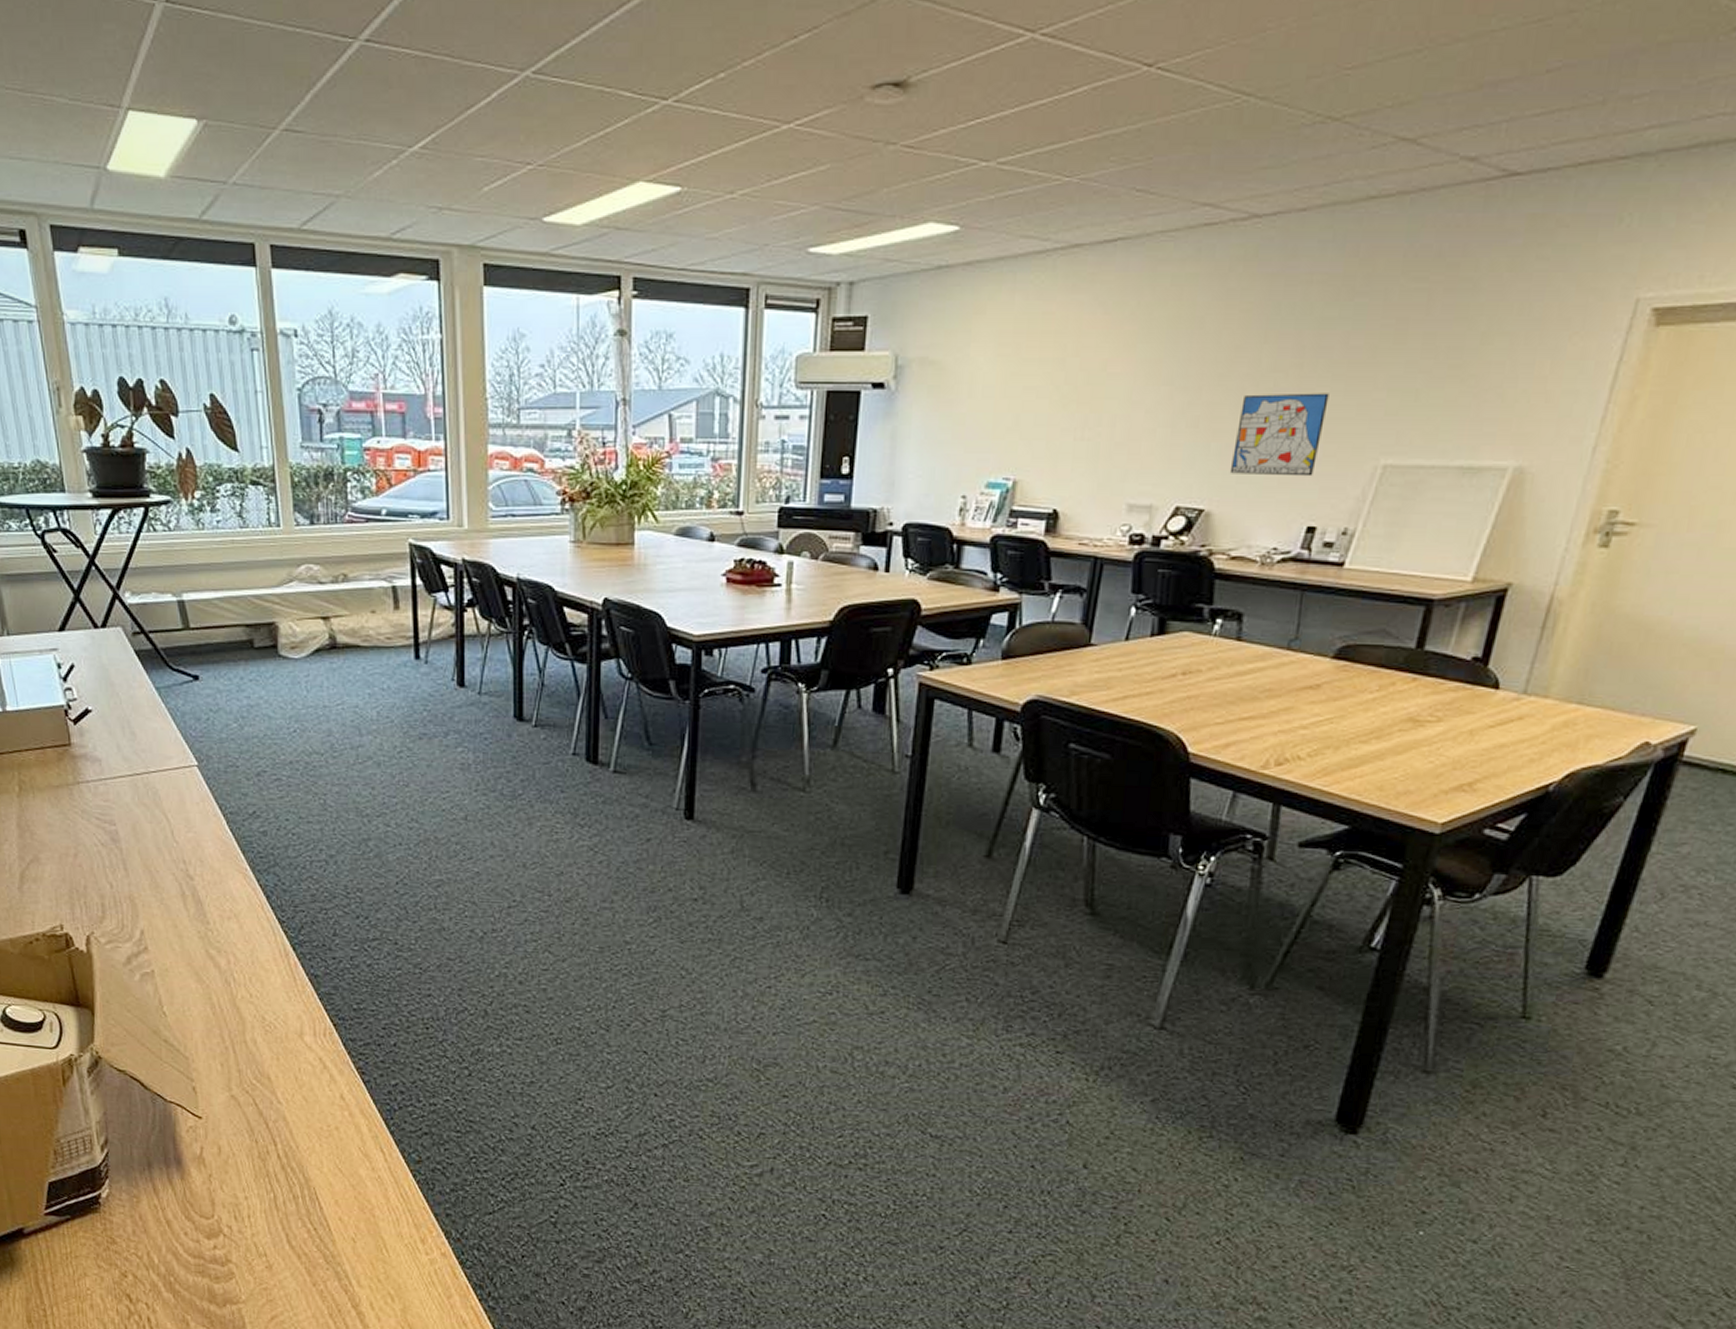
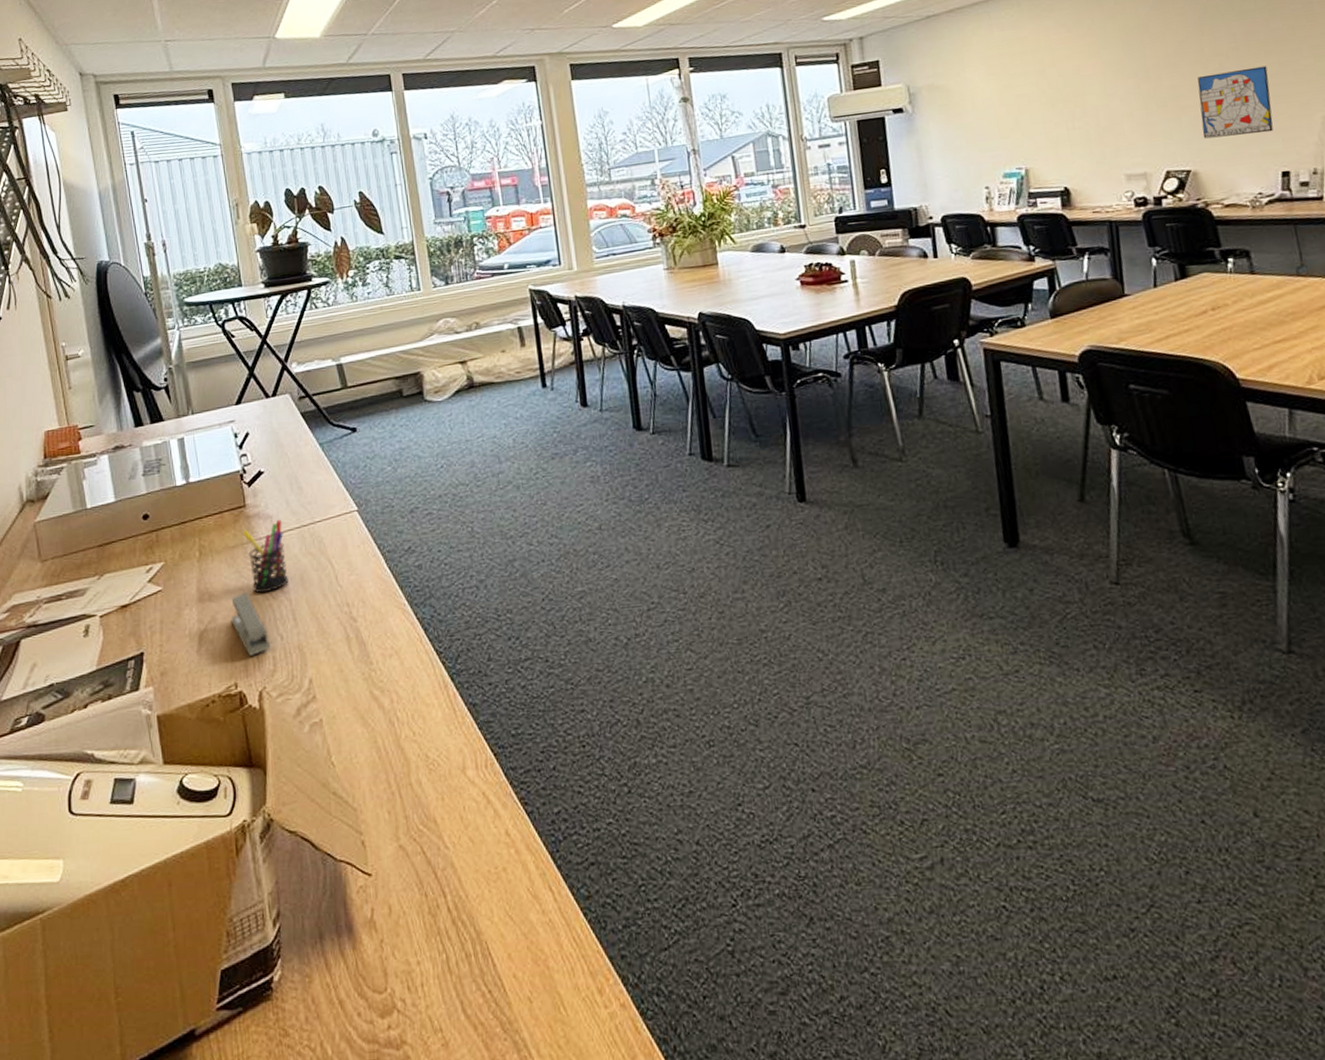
stapler: none [55,835,99,900] -> present [231,592,271,656]
pen holder: none [67,764,119,839] -> present [242,519,288,594]

